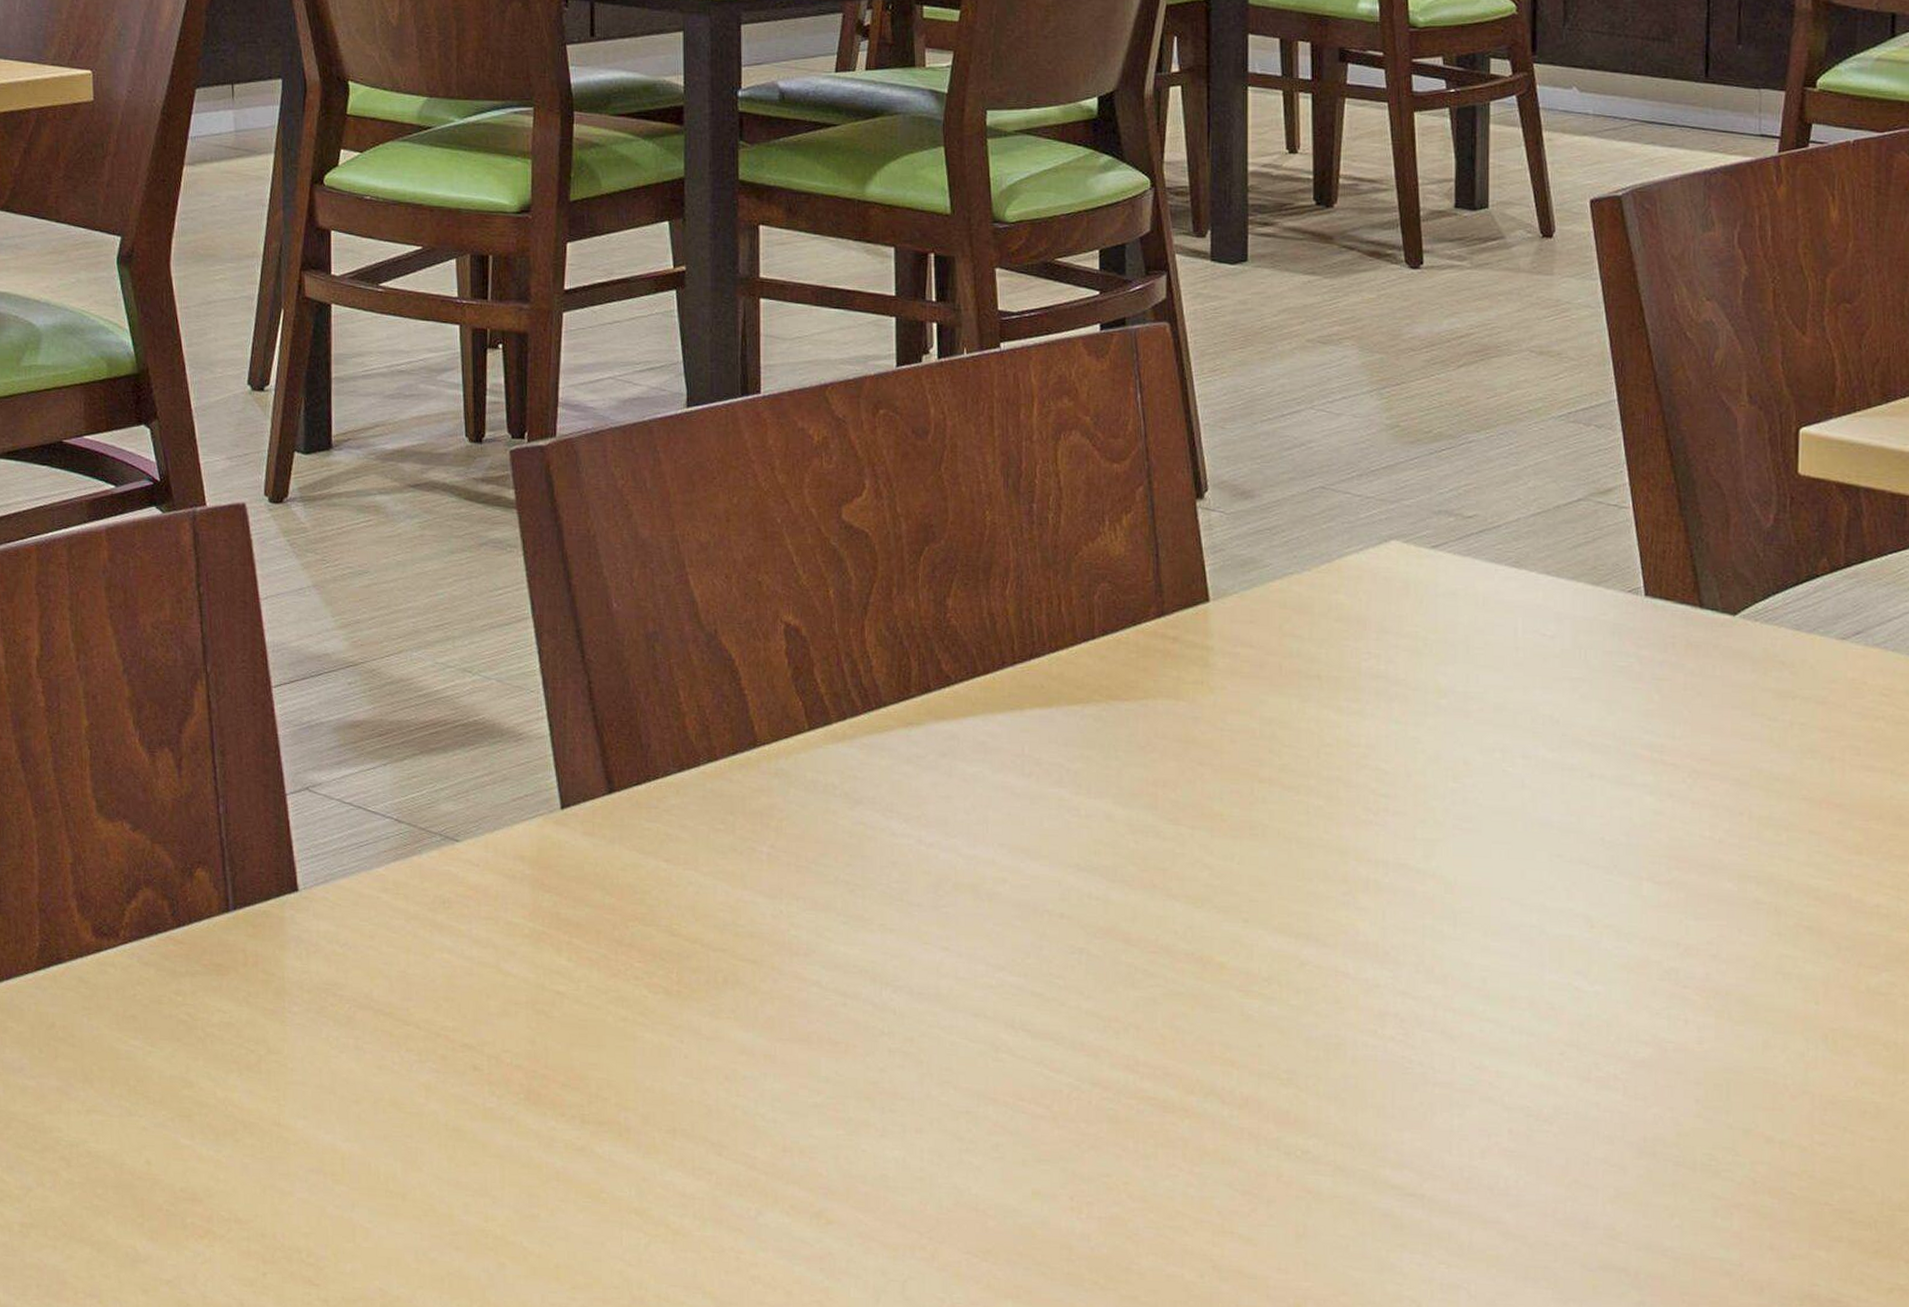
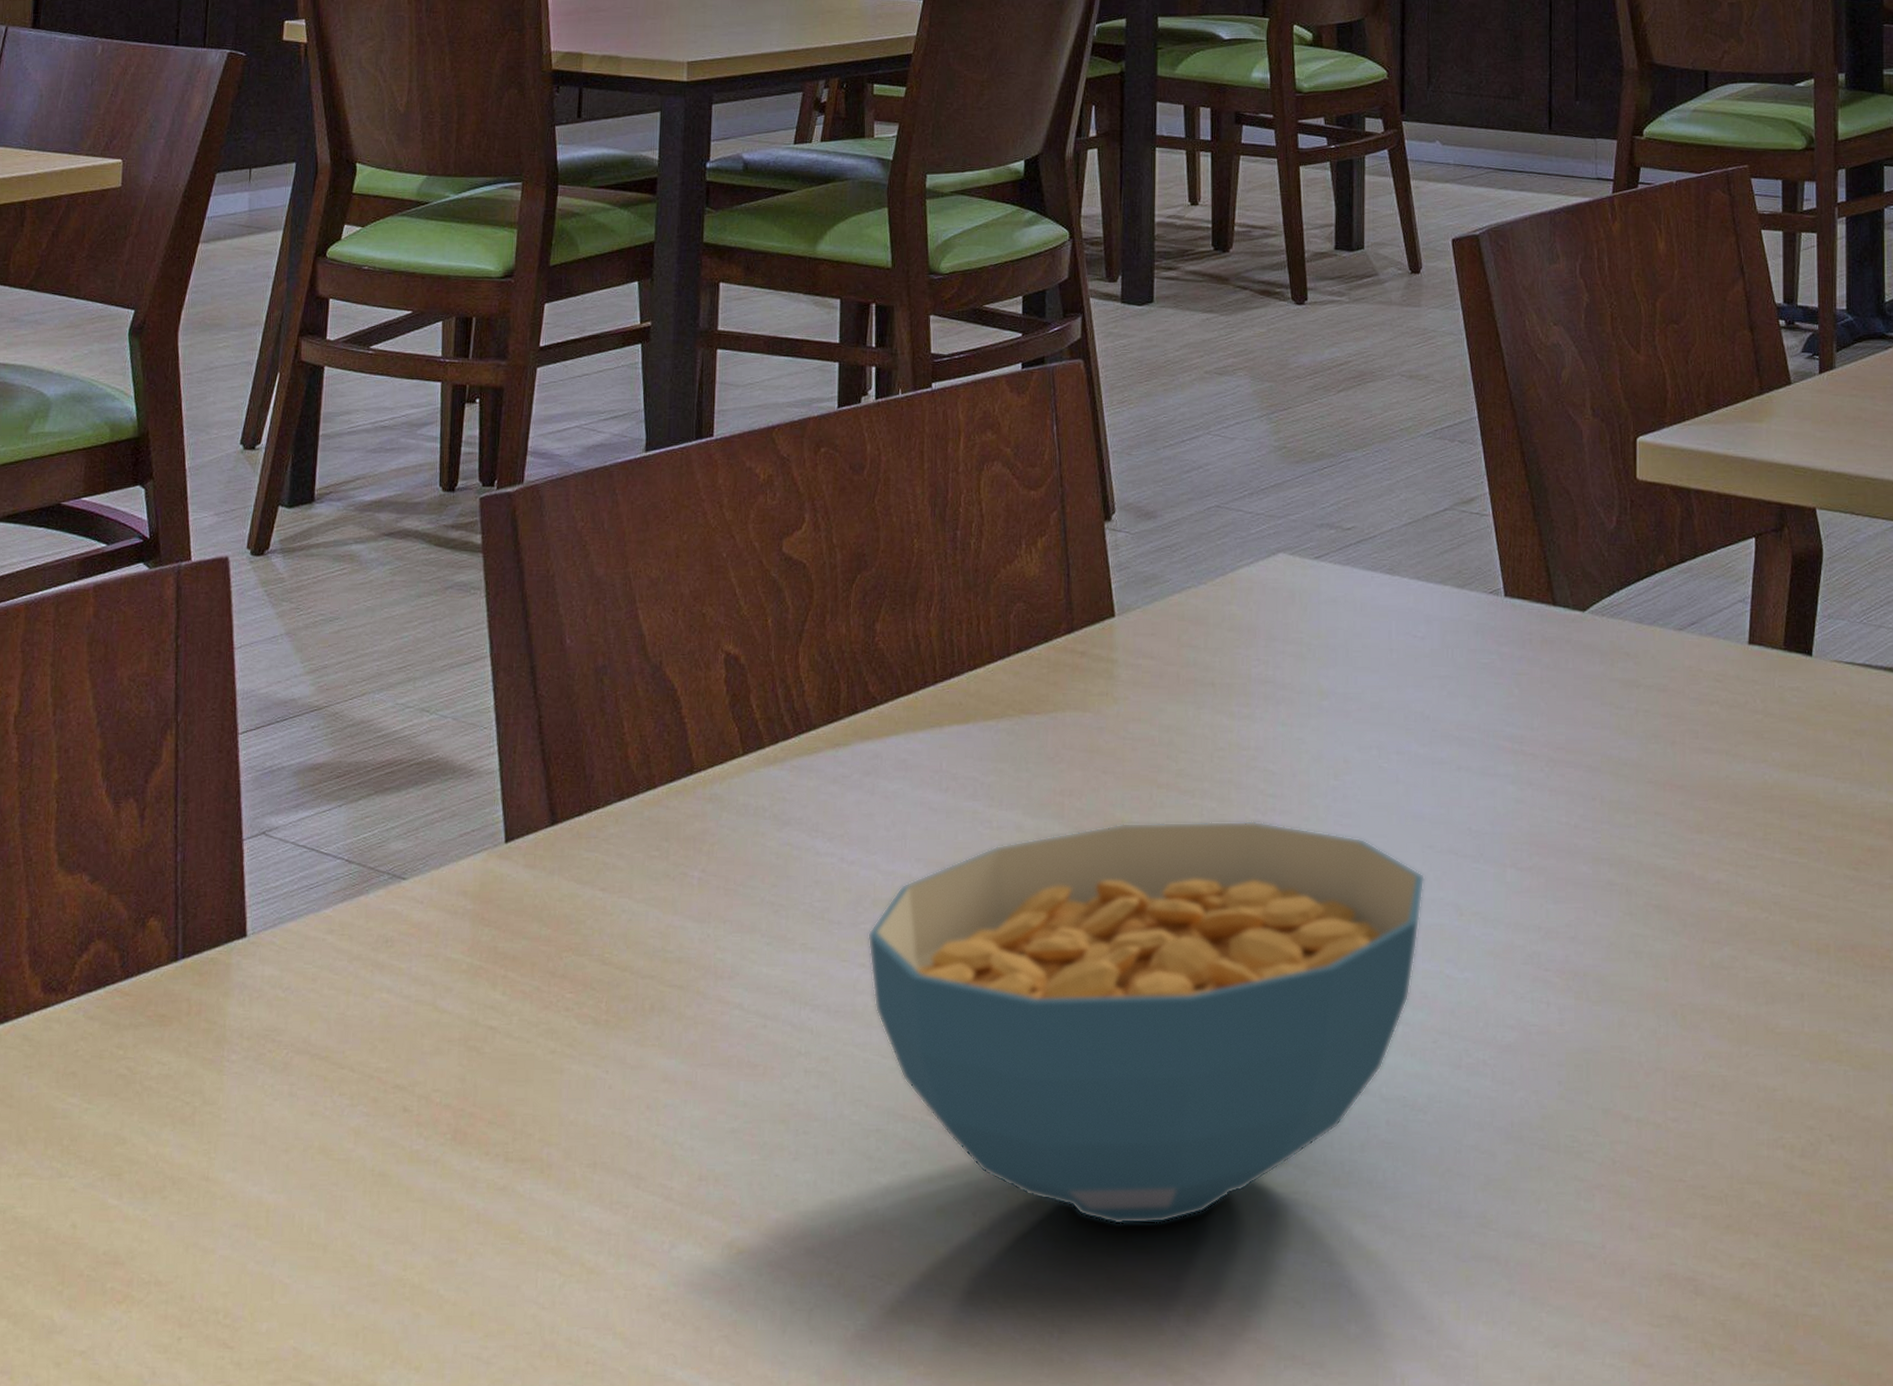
cereal bowl: none [949,816,1552,1218] -> present [867,821,1425,1225]

